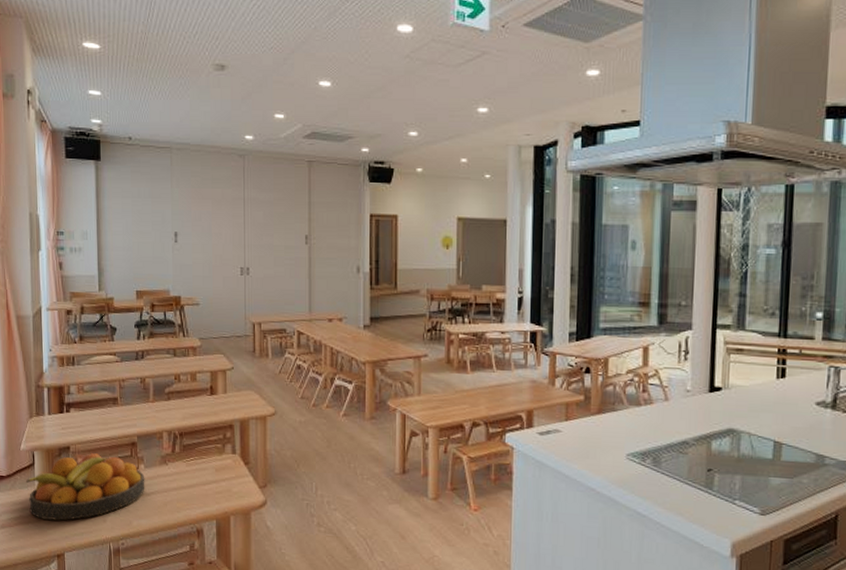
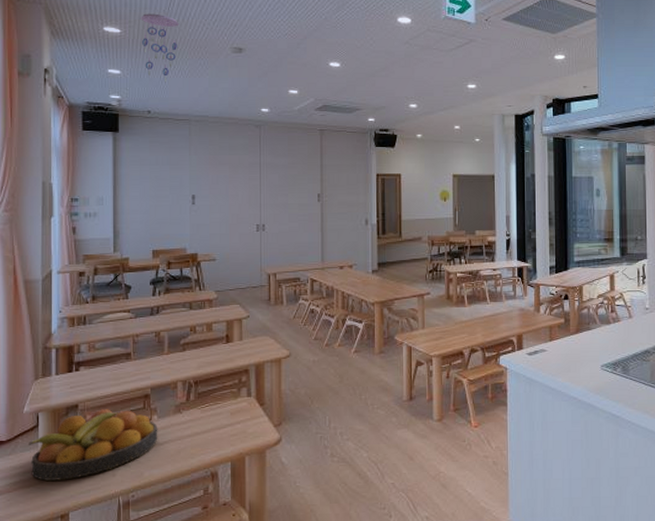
ceiling mobile: none [120,26,159,105] -> present [141,13,179,83]

